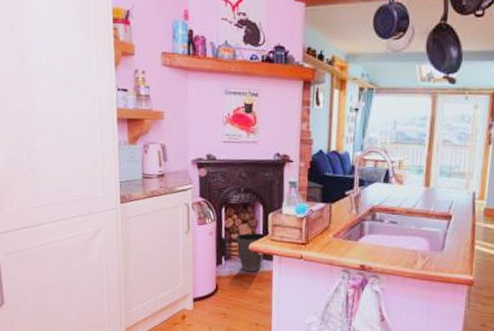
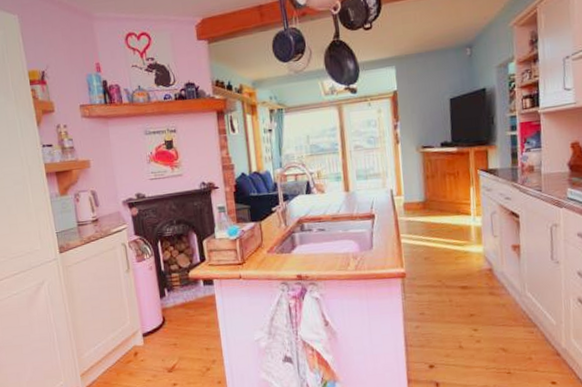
waste basket: present [236,232,267,272] -> none [175,260,205,300]

